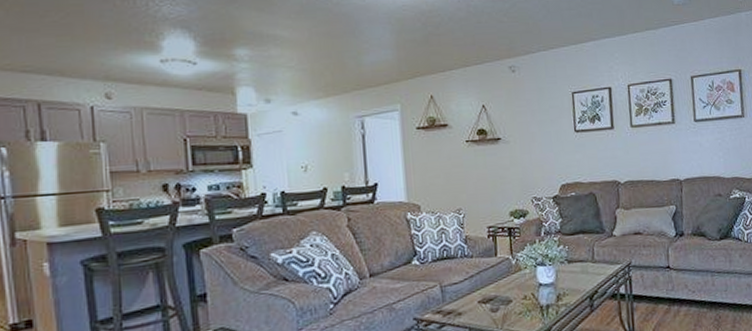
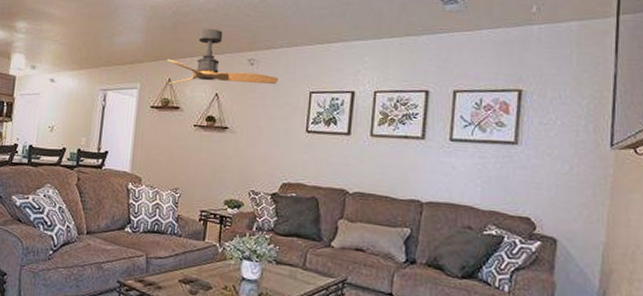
ceiling fan: none [426,38,541,101] -> present [167,28,278,84]

